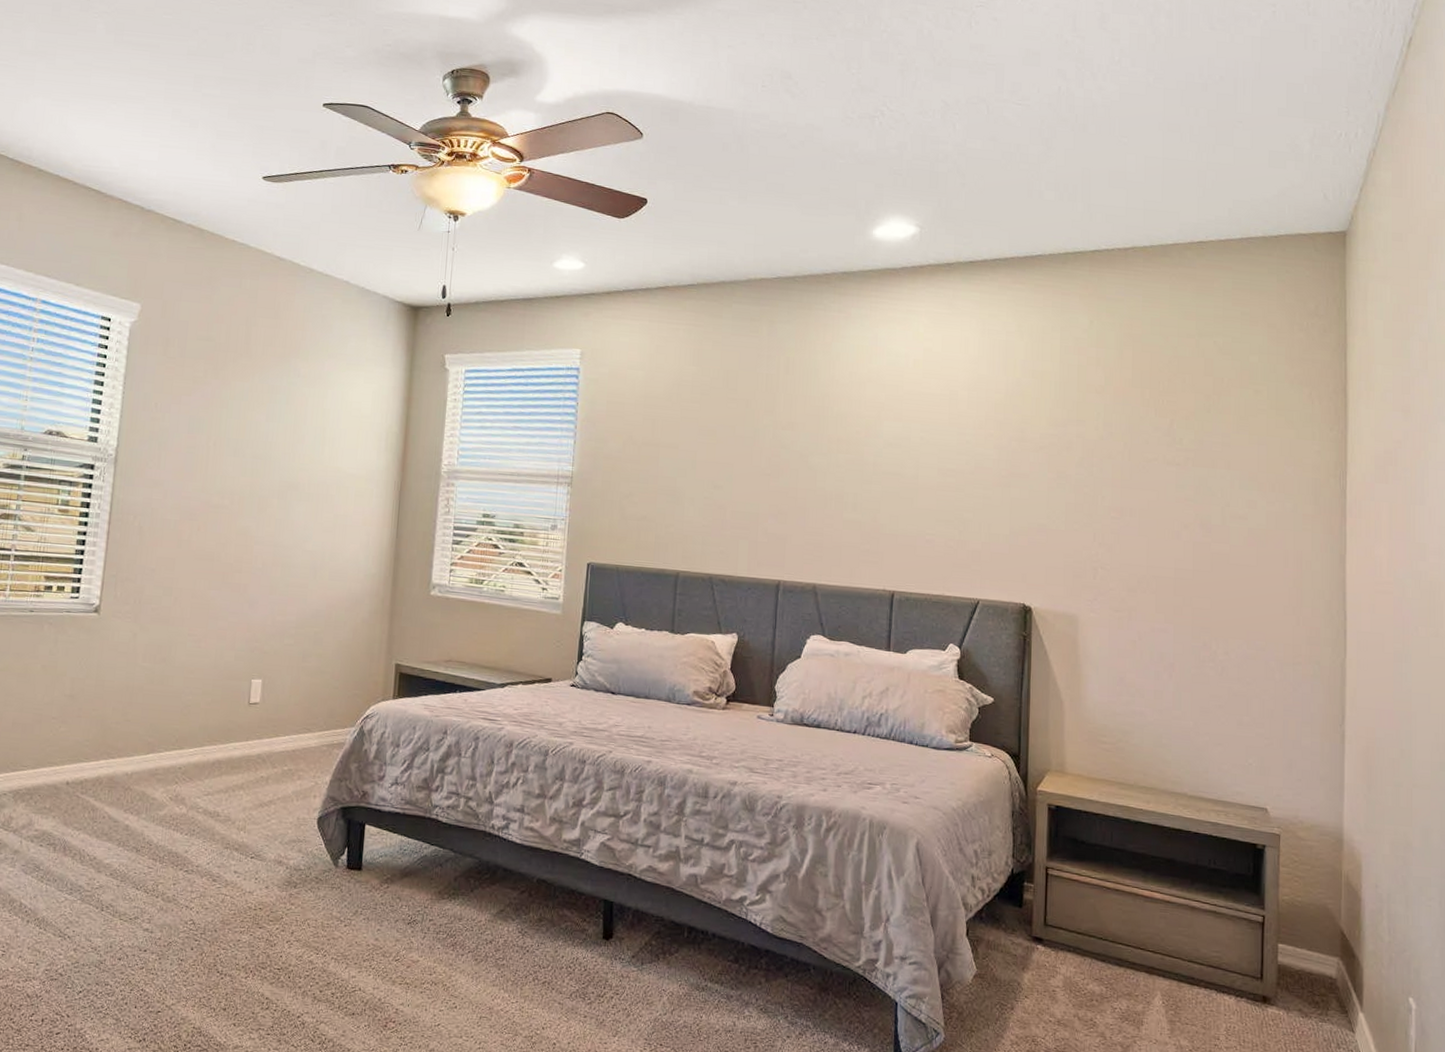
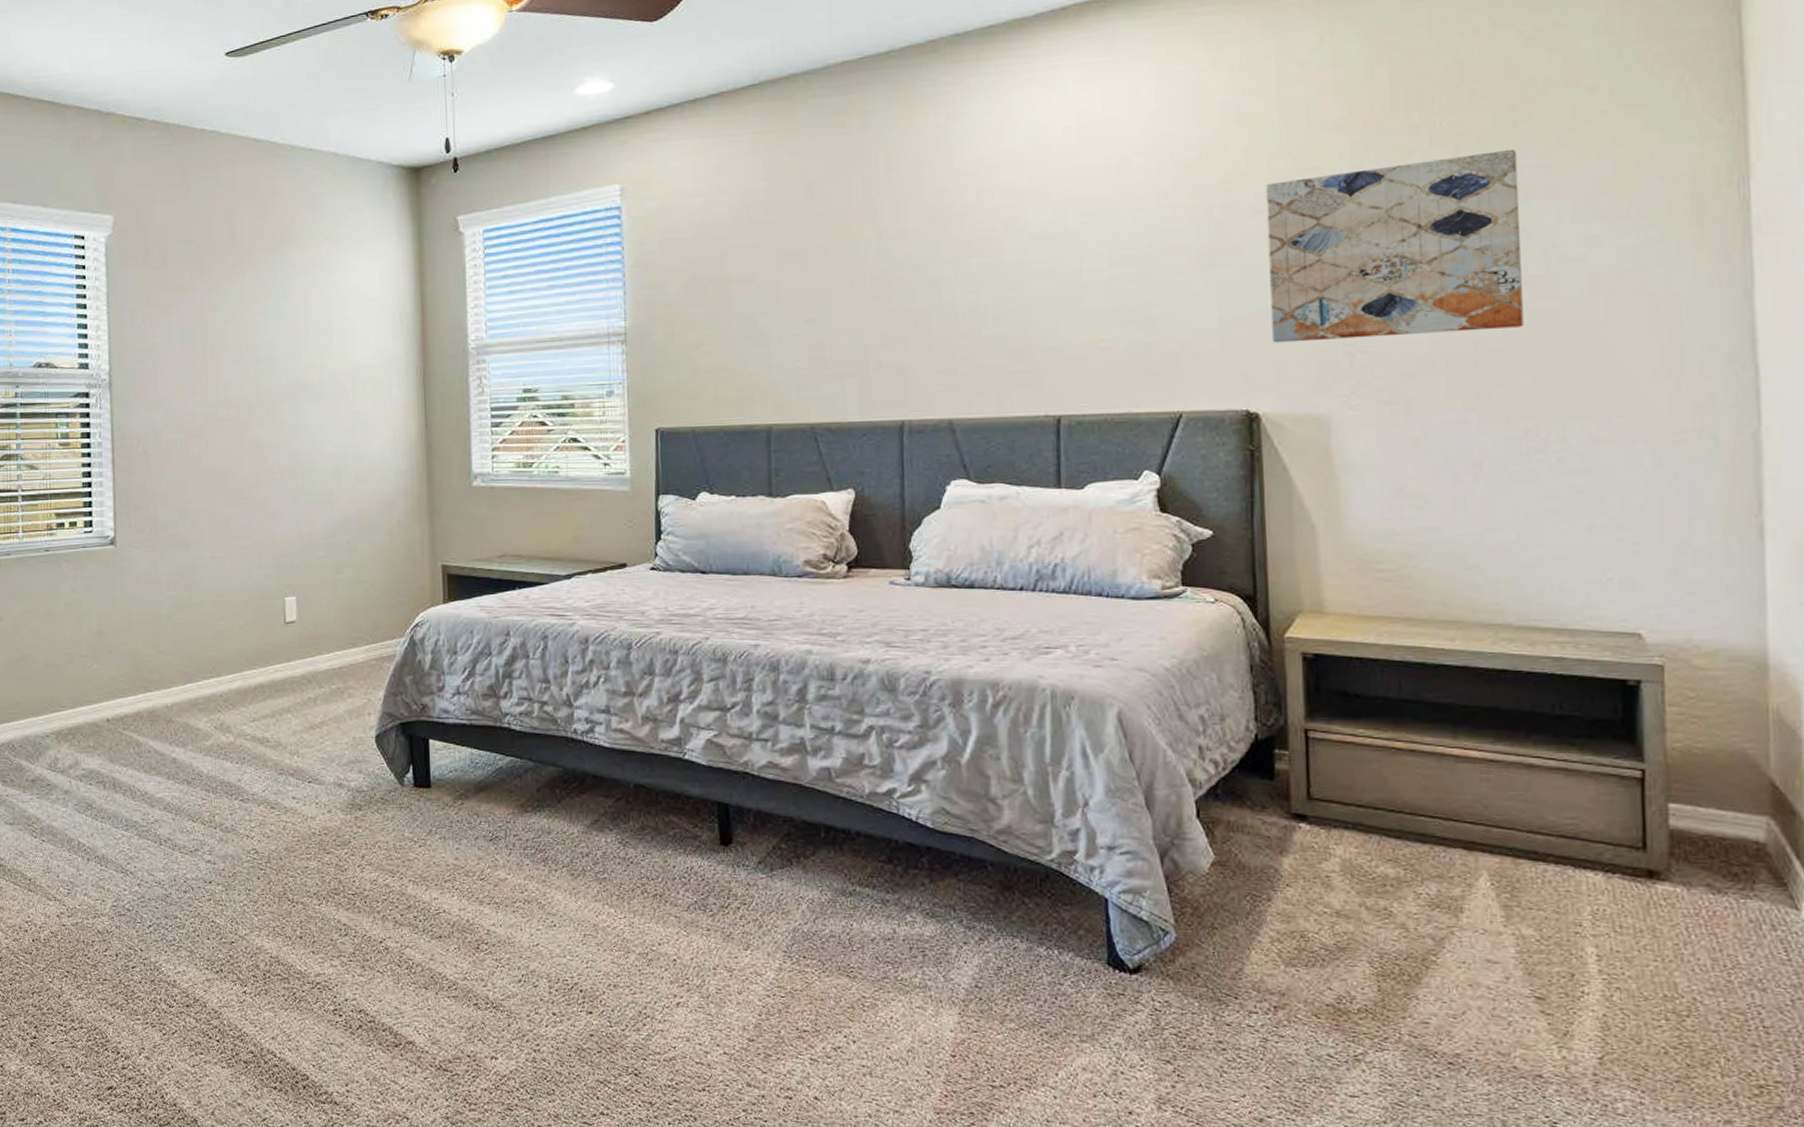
wall art: none [1043,427,1209,564] -> present [1266,149,1524,343]

